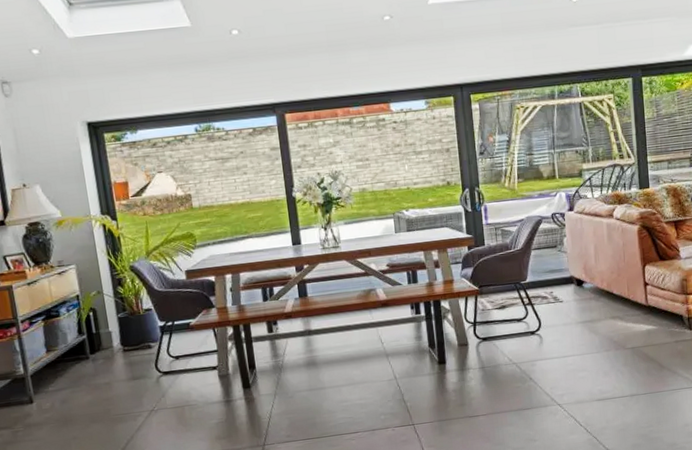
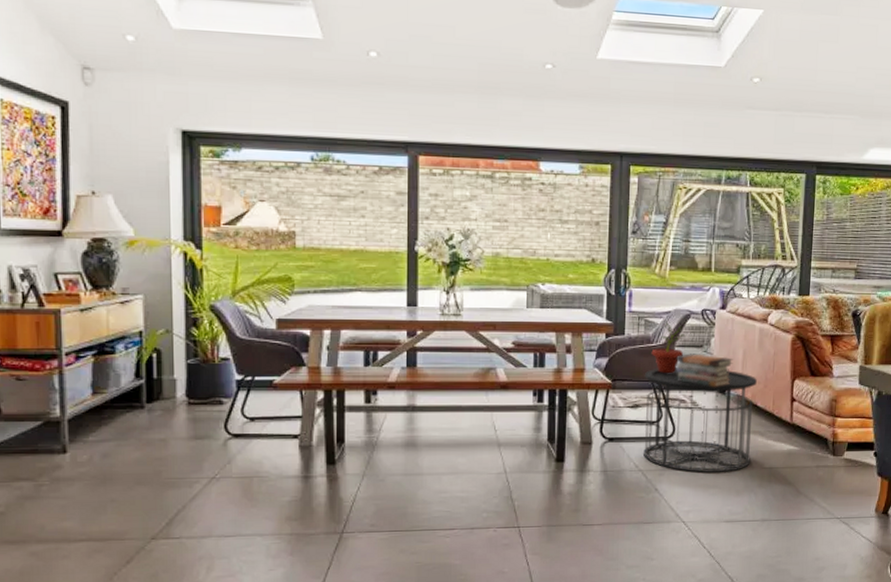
side table: none [507,265,614,360] -> present [644,368,757,473]
potted plant: none [510,229,540,275] -> present [651,322,686,373]
book stack: none [534,253,586,282] -> present [676,353,733,387]

